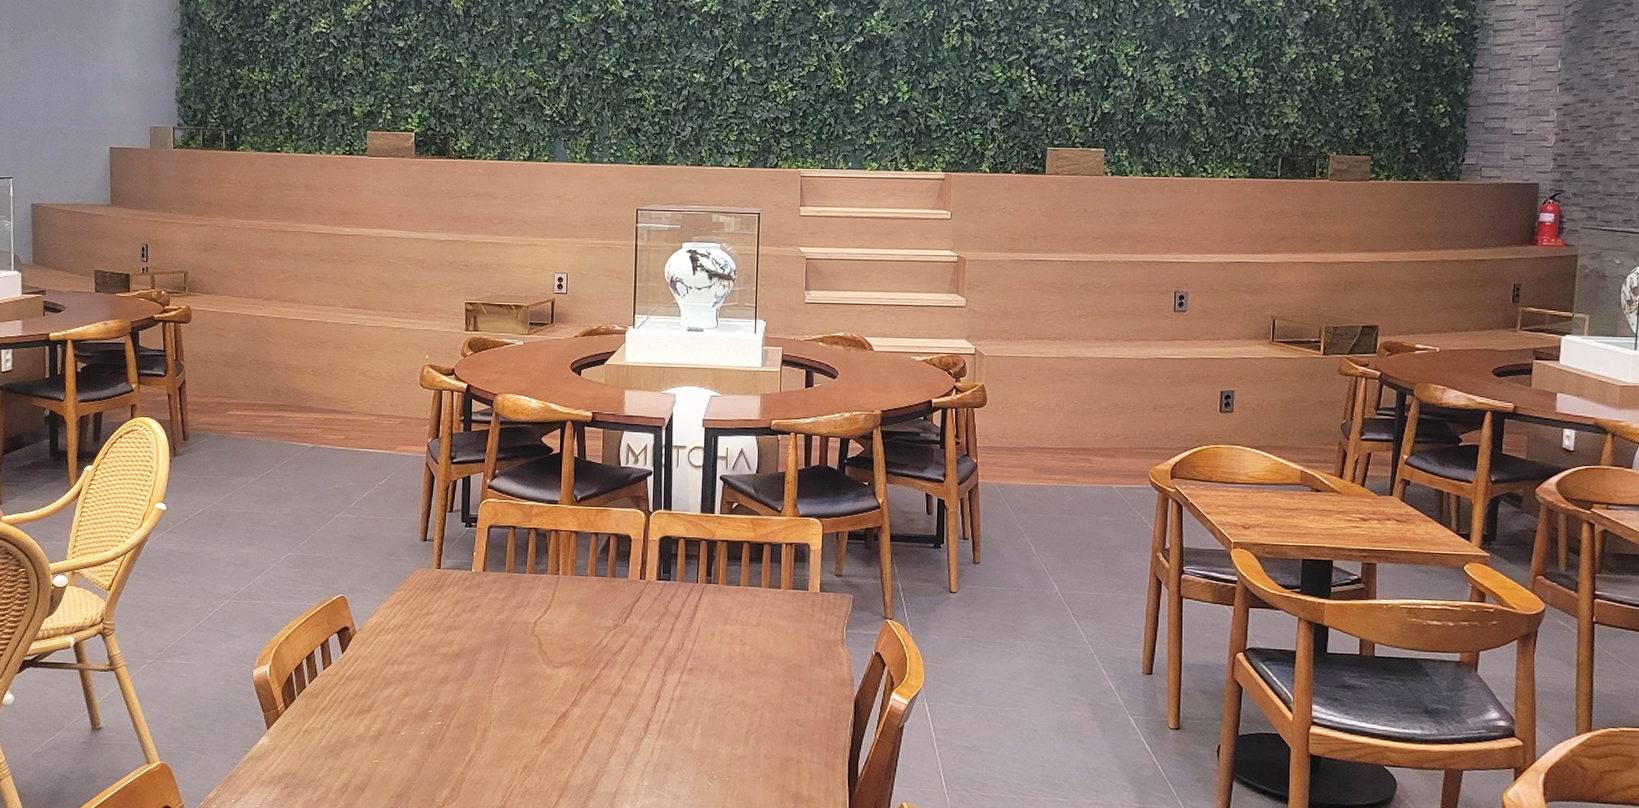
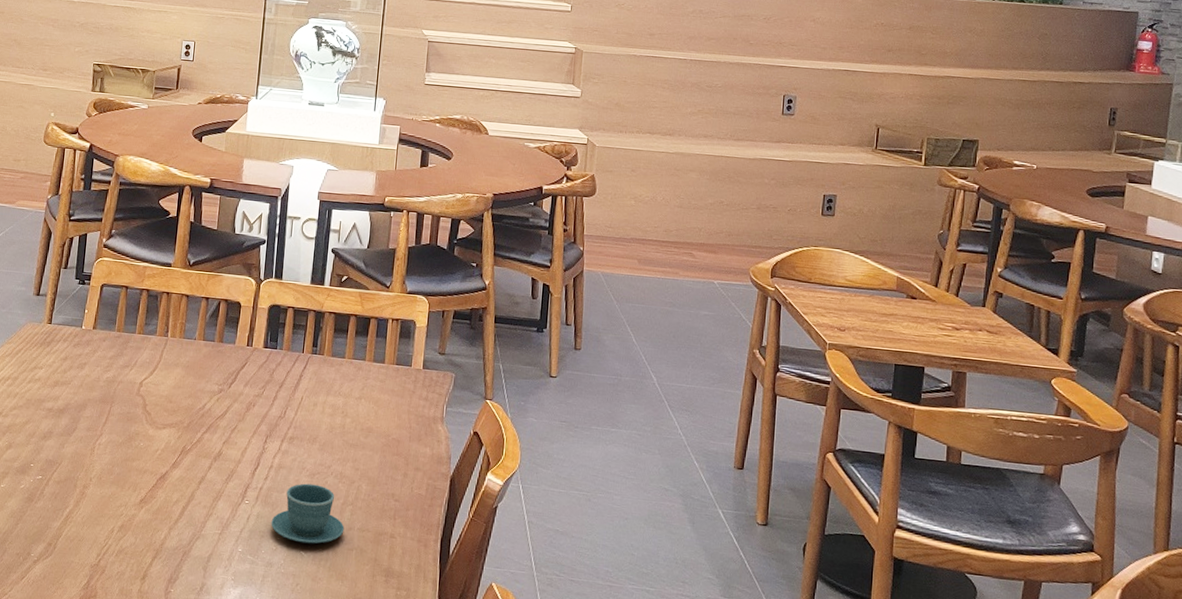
teacup: none [675,714,750,774] -> present [271,483,345,544]

